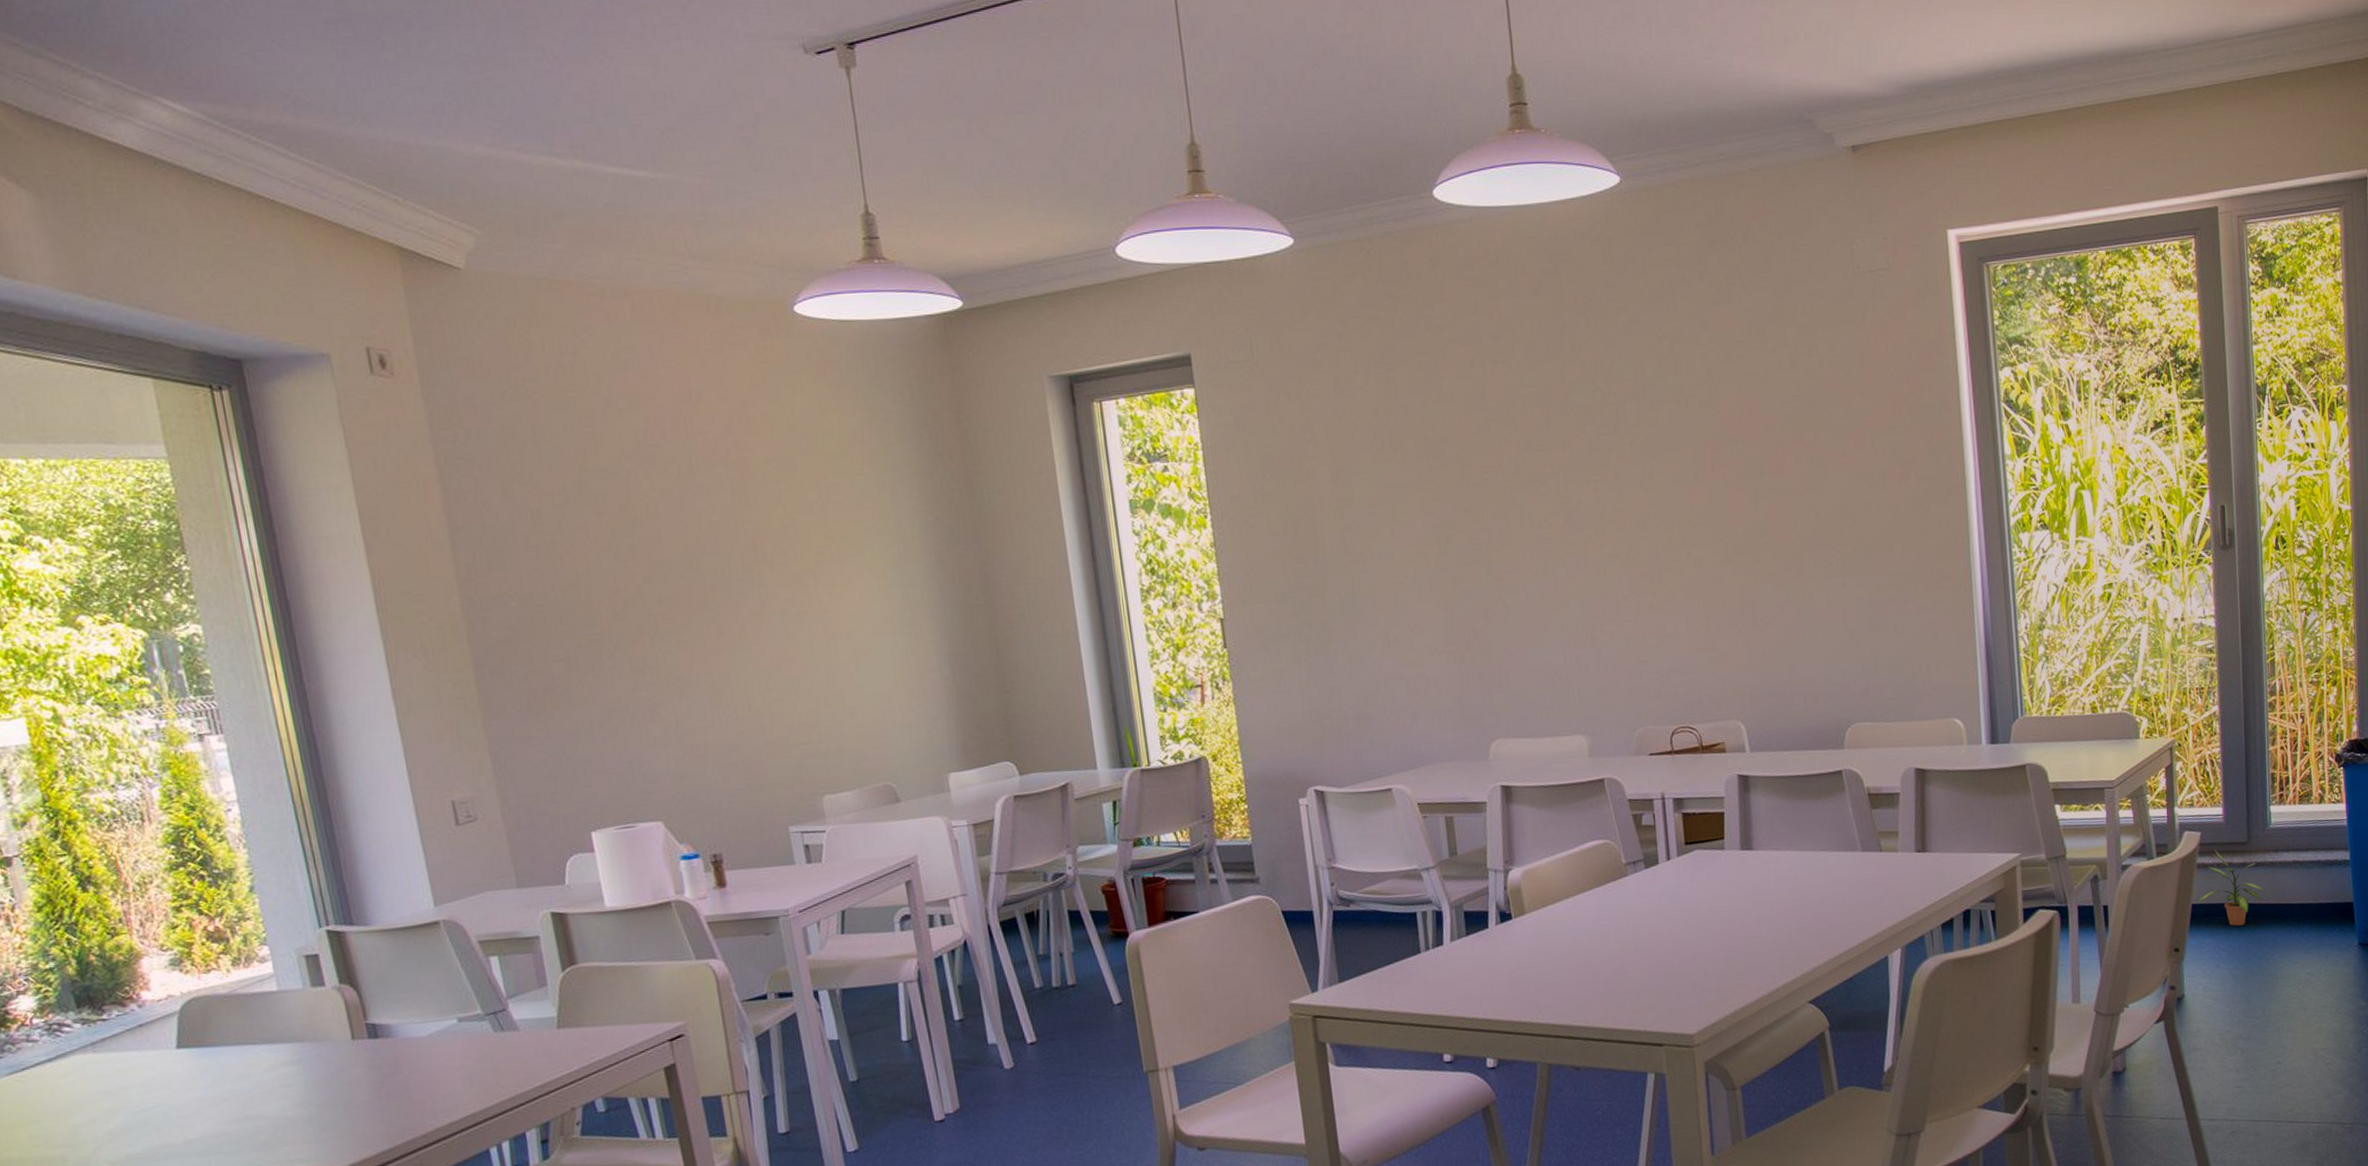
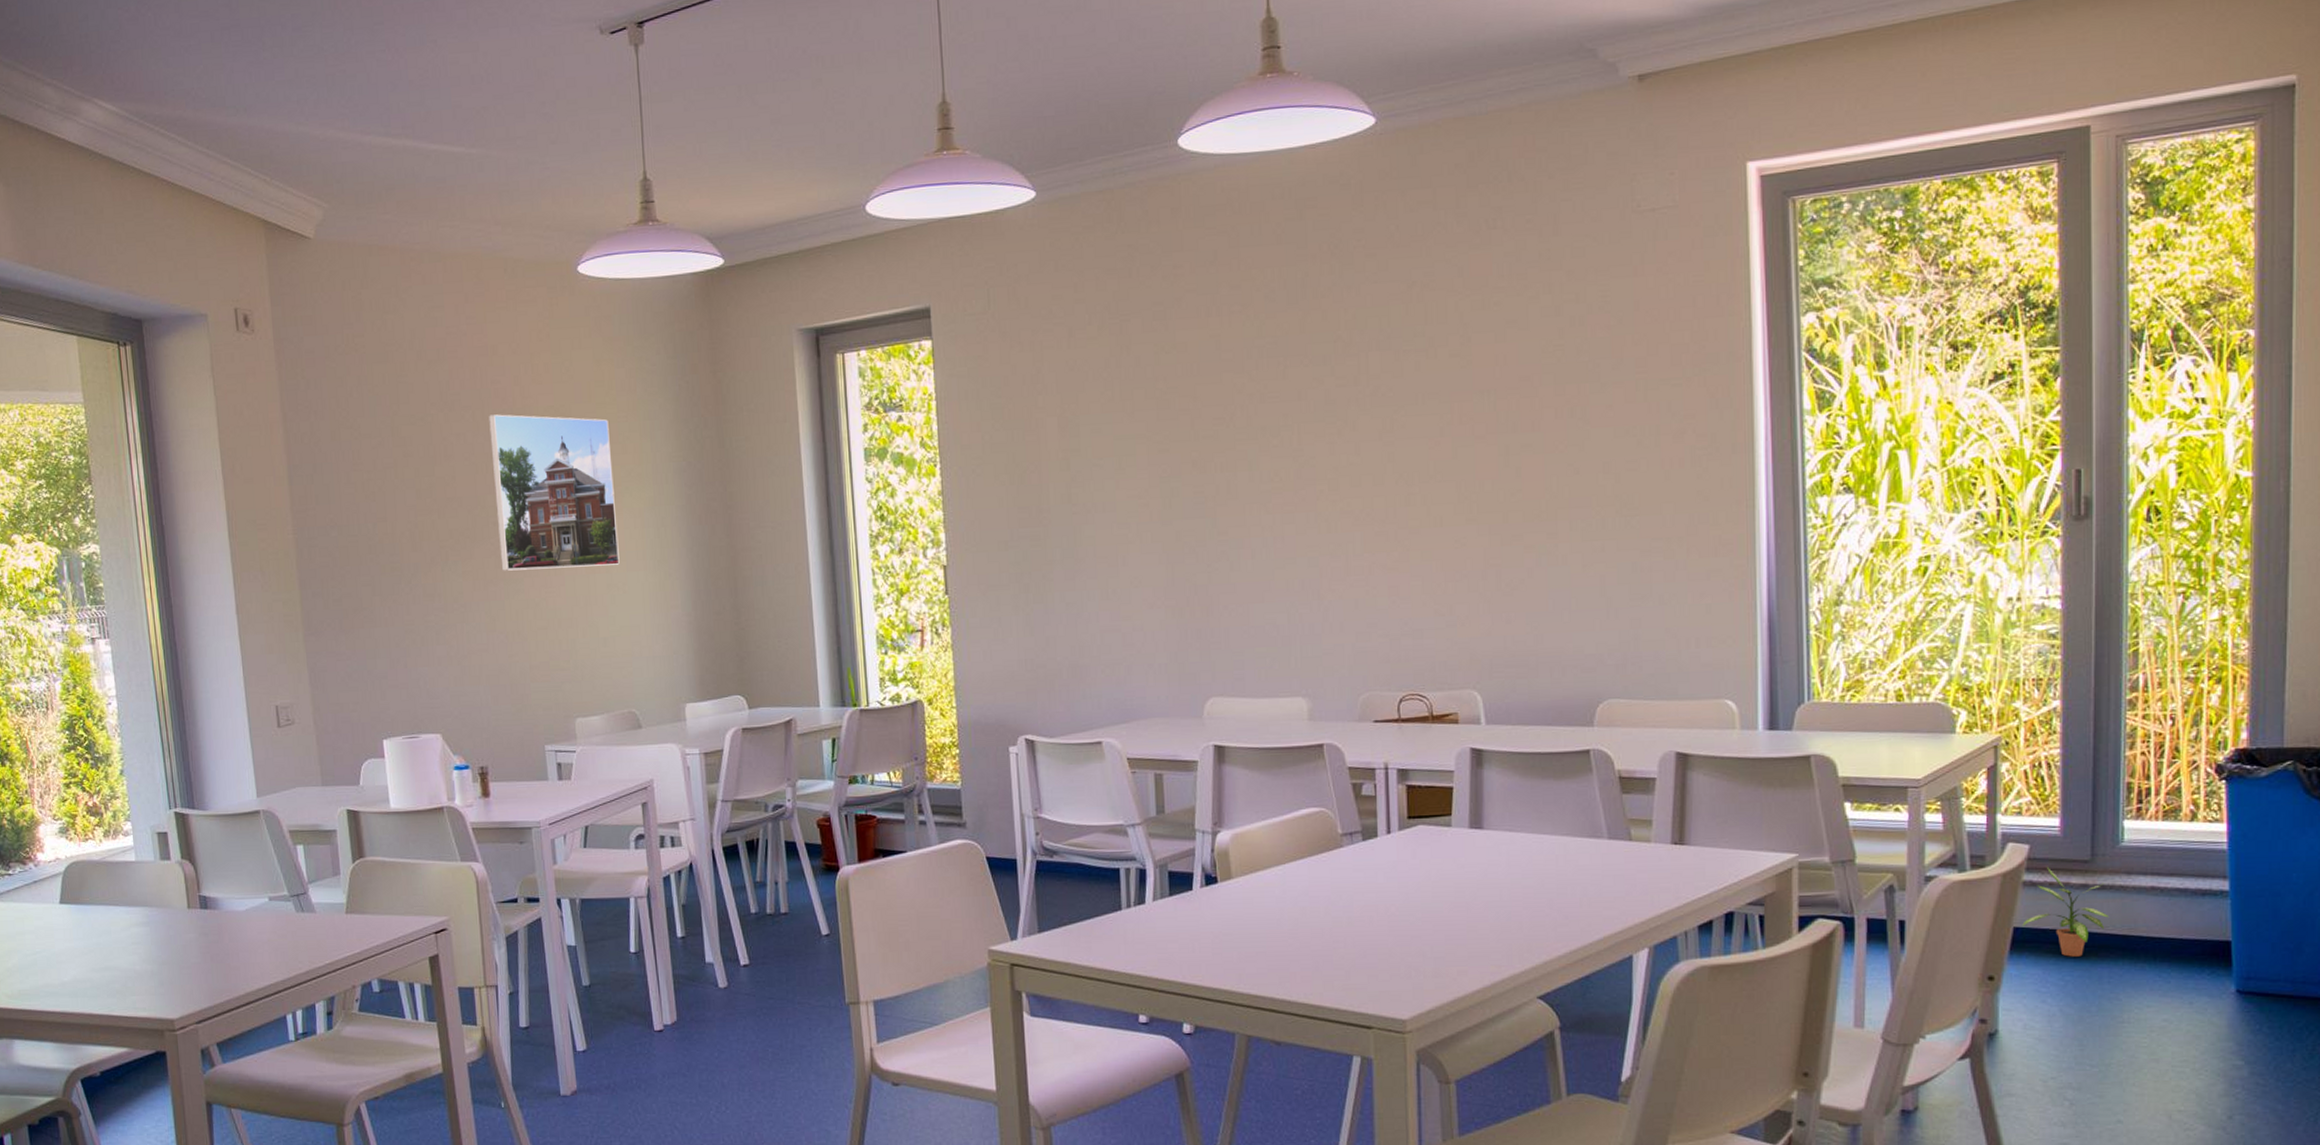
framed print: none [698,467,864,639] -> present [489,414,620,571]

